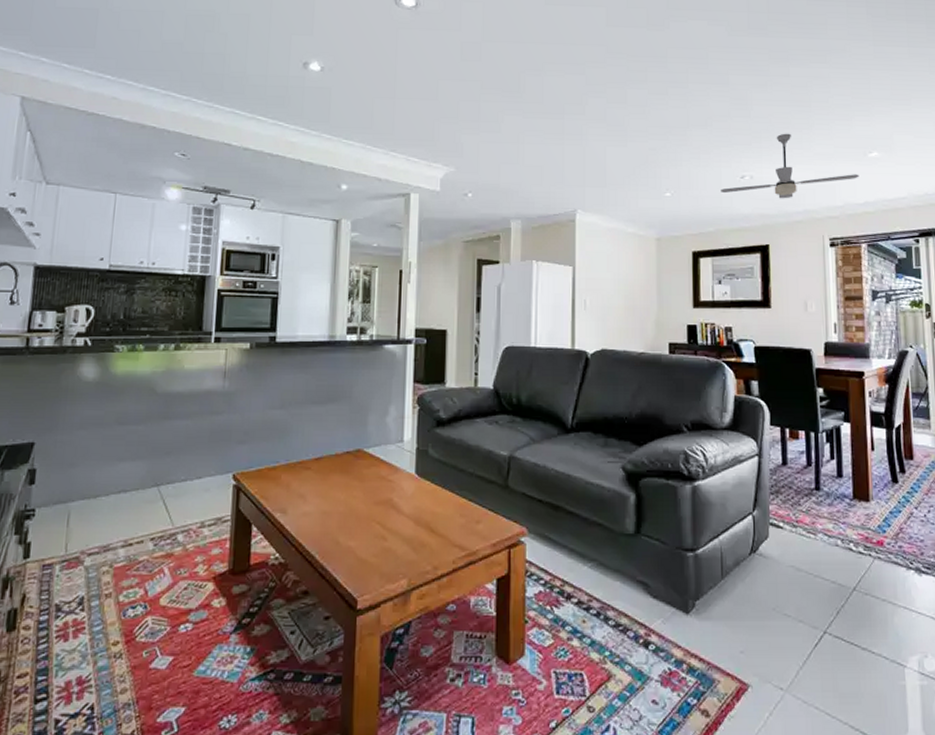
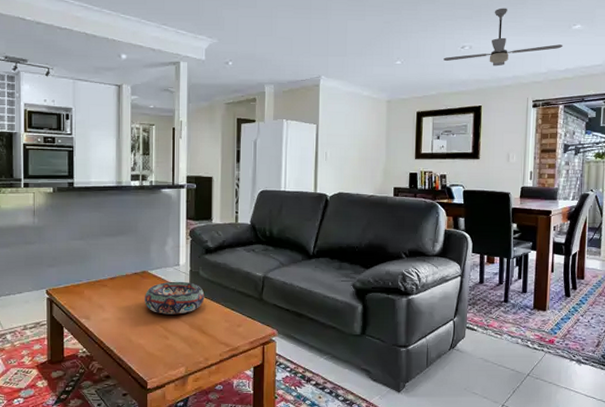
decorative bowl: none [358,462,435,507] -> present [145,281,205,315]

